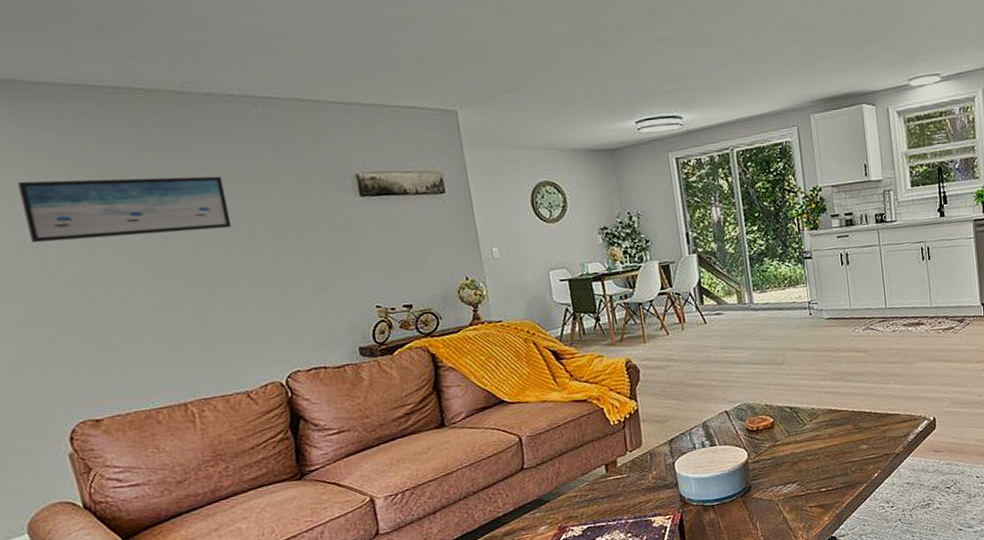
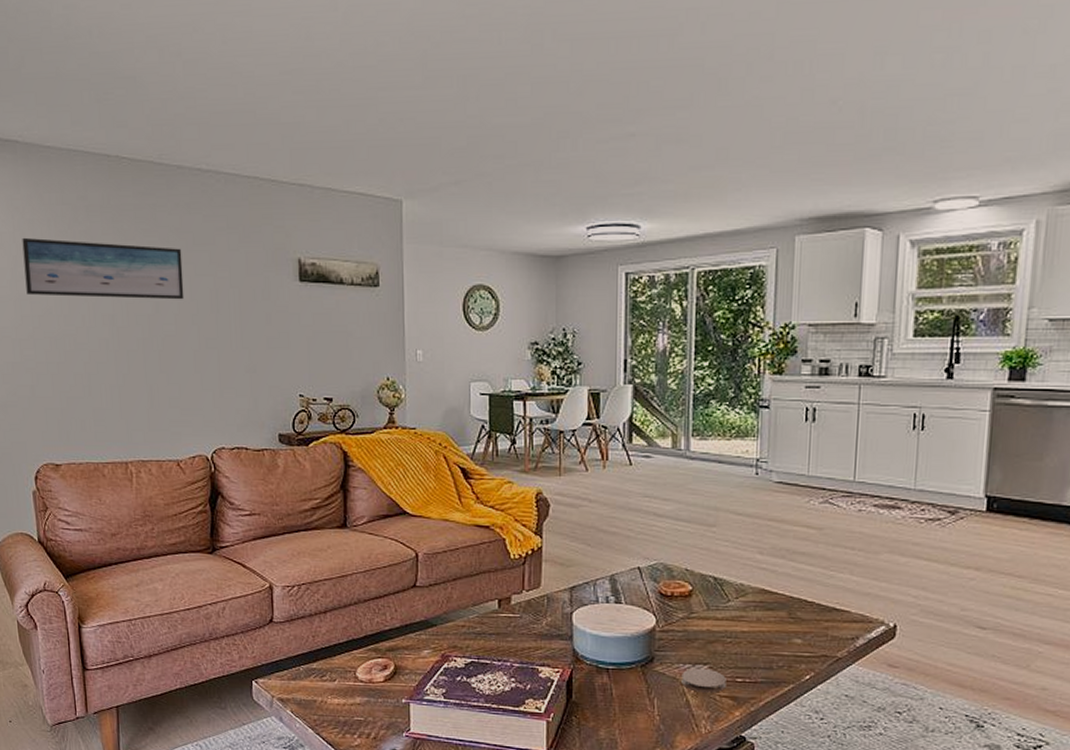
coaster: none [776,486,814,508] -> present [681,668,726,693]

